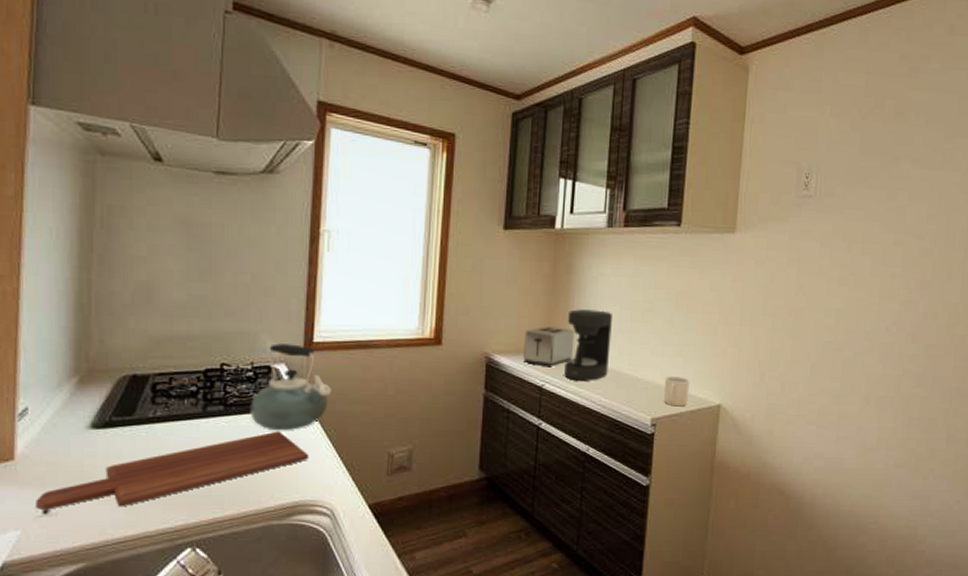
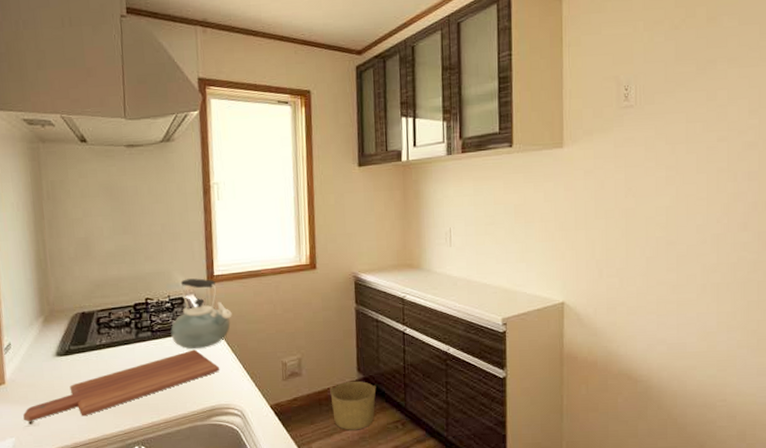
basket: none [444,480,500,539] -> present [330,381,377,430]
toaster: present [523,326,575,368] -> none [384,245,428,281]
coffee maker: present [564,309,612,381] -> none [420,228,460,291]
mug: present [663,376,690,407] -> none [510,280,534,307]

